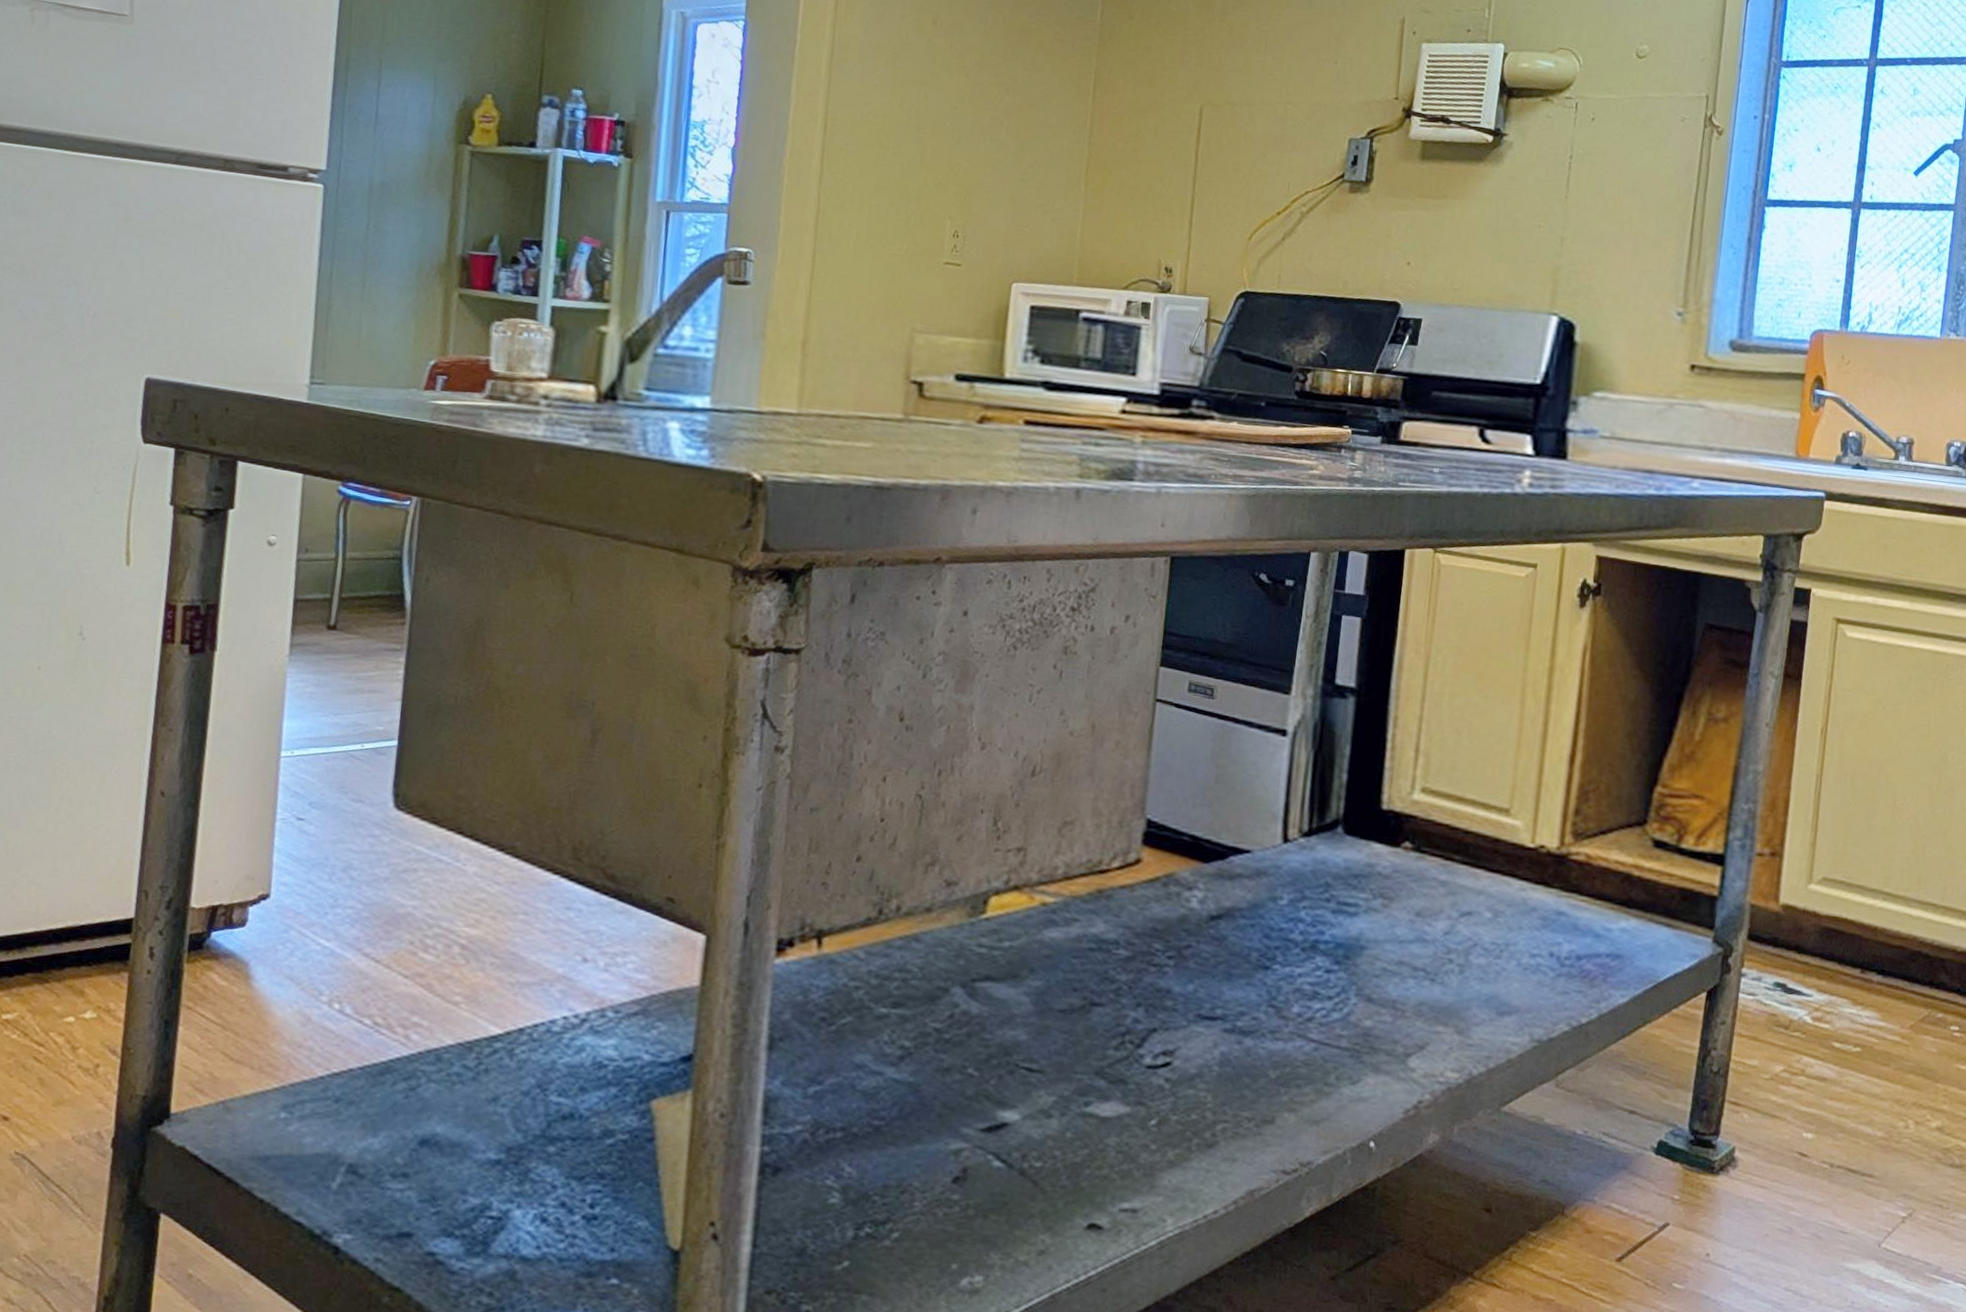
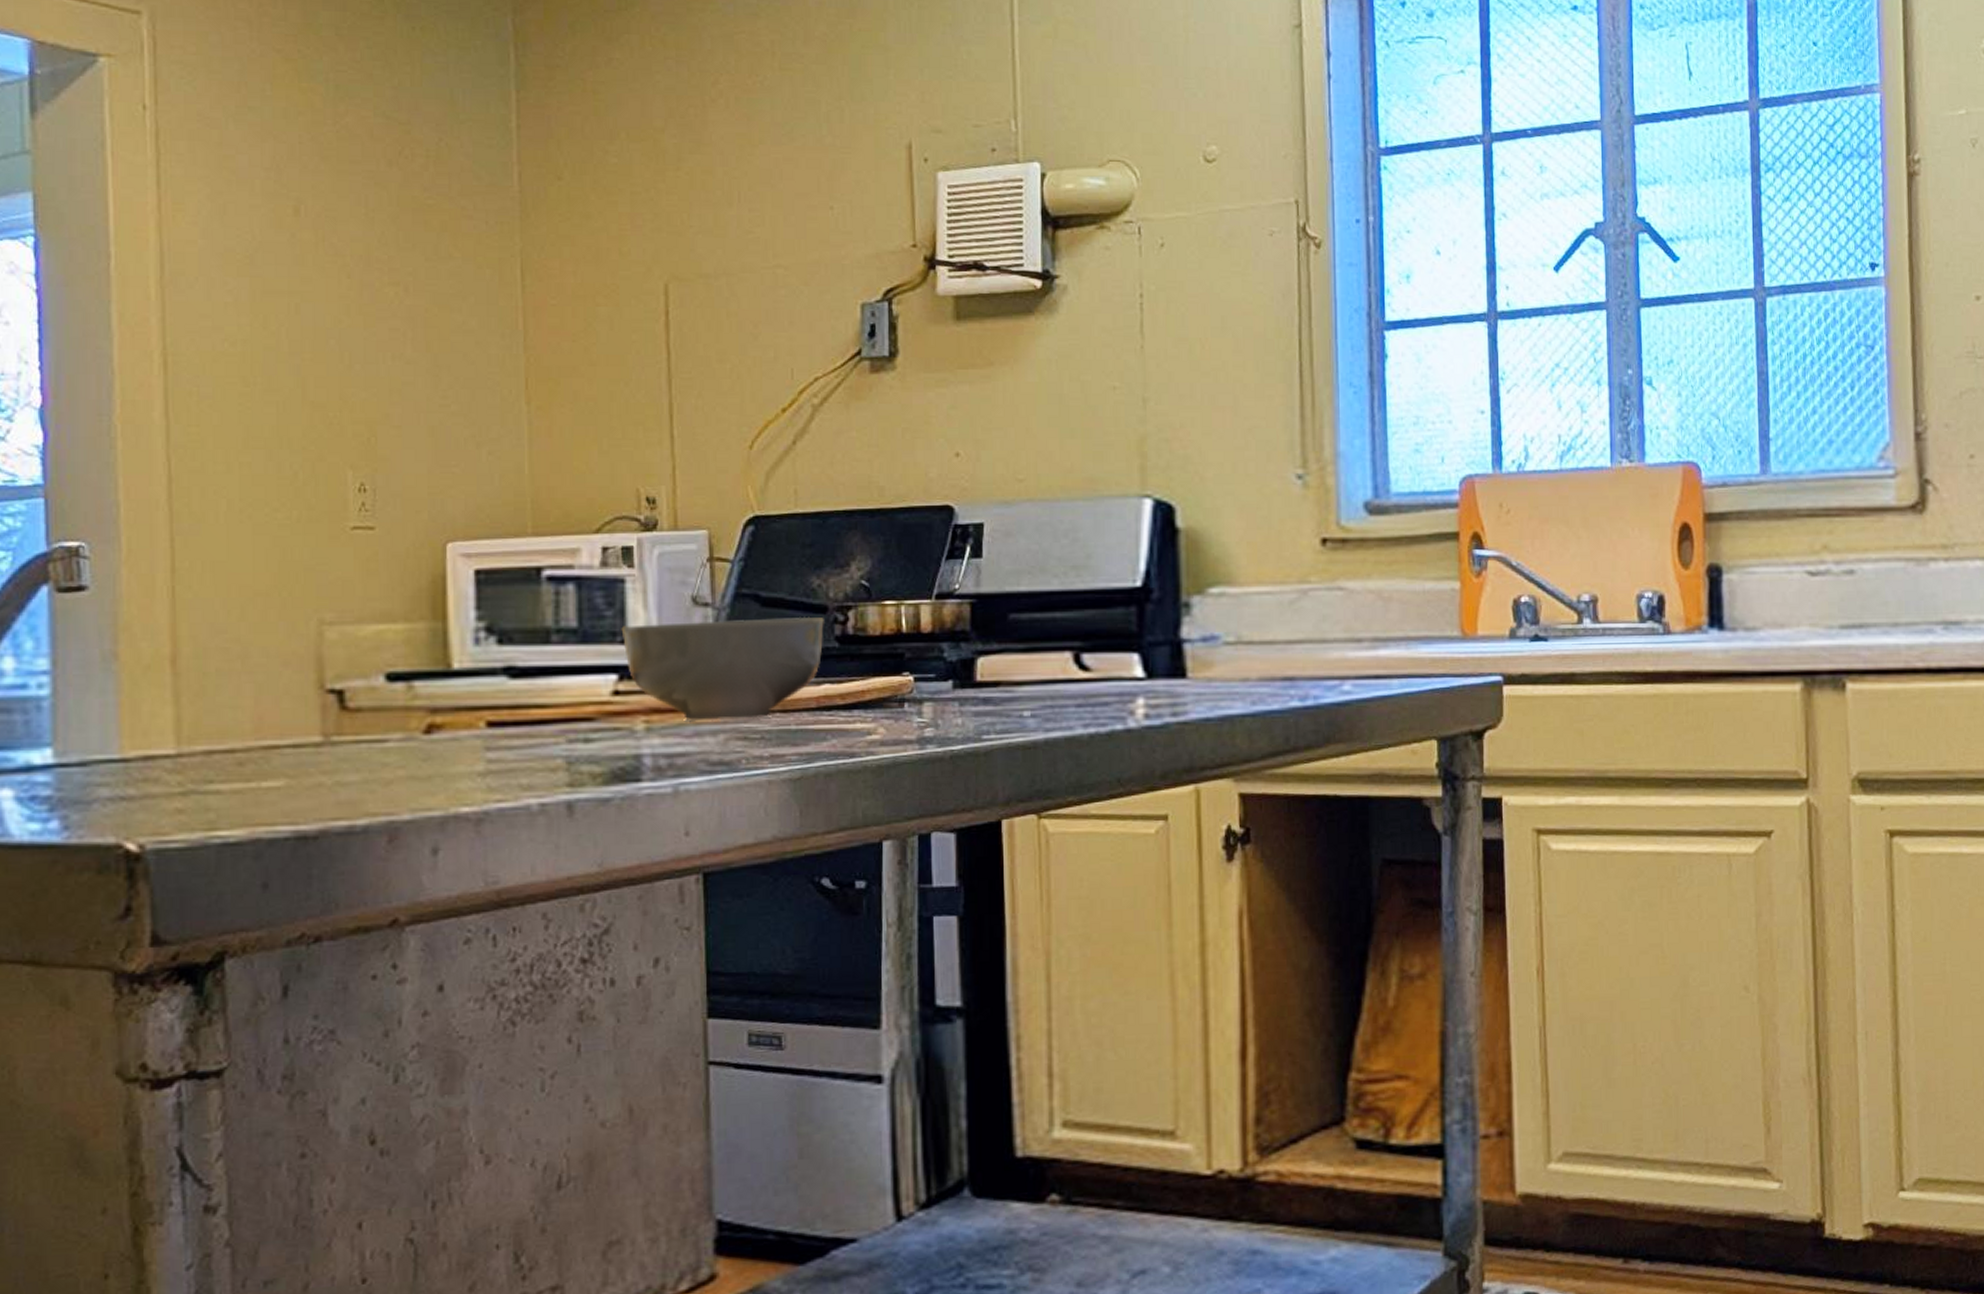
bowl: none [1133,362,1289,446] -> present [621,616,826,722]

